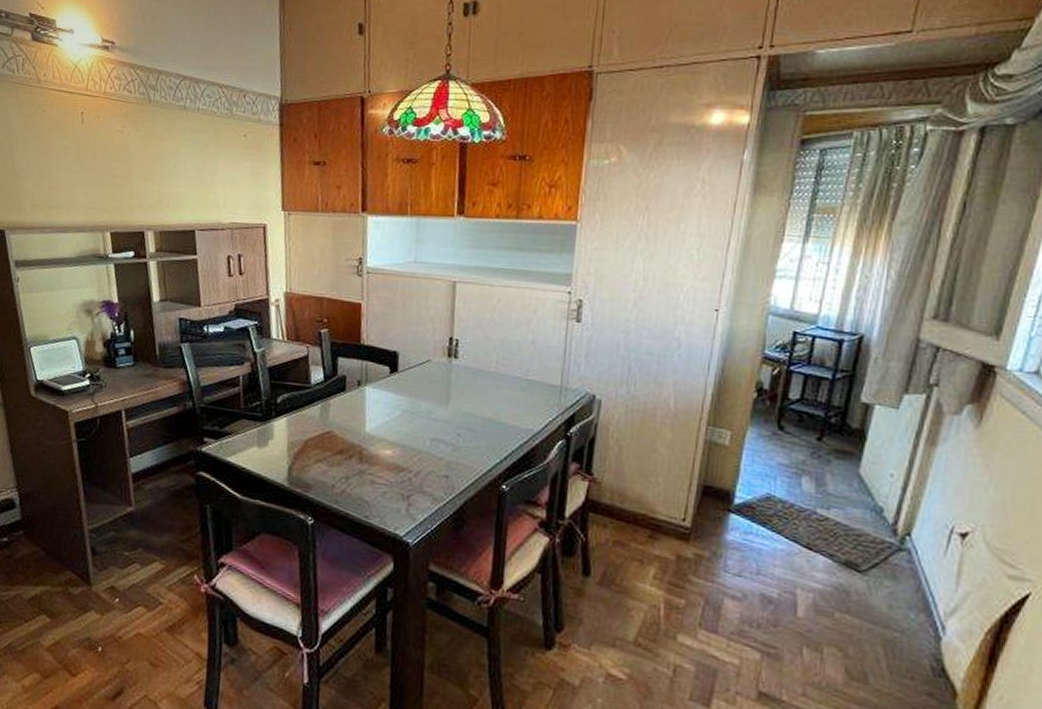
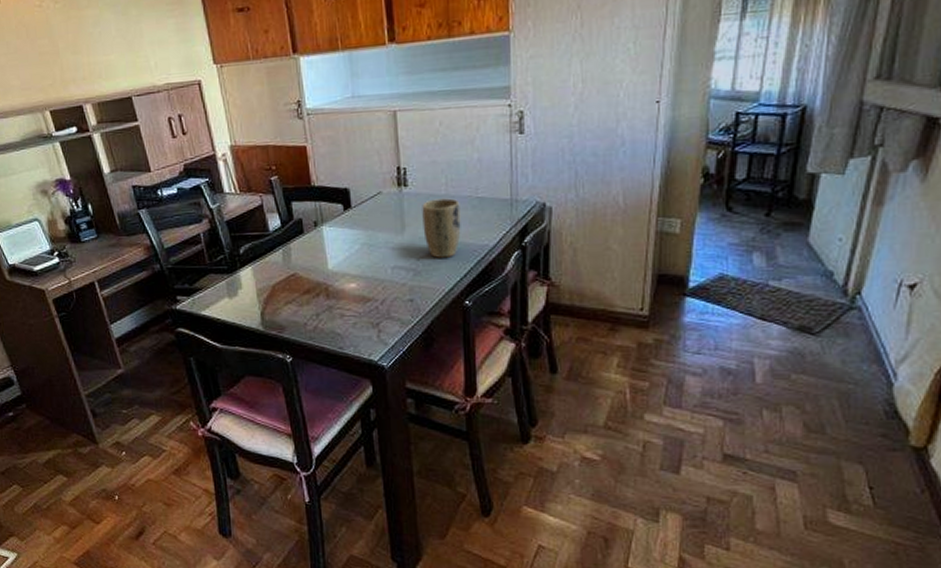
plant pot: none [468,375,509,437] -> present [422,198,461,258]

